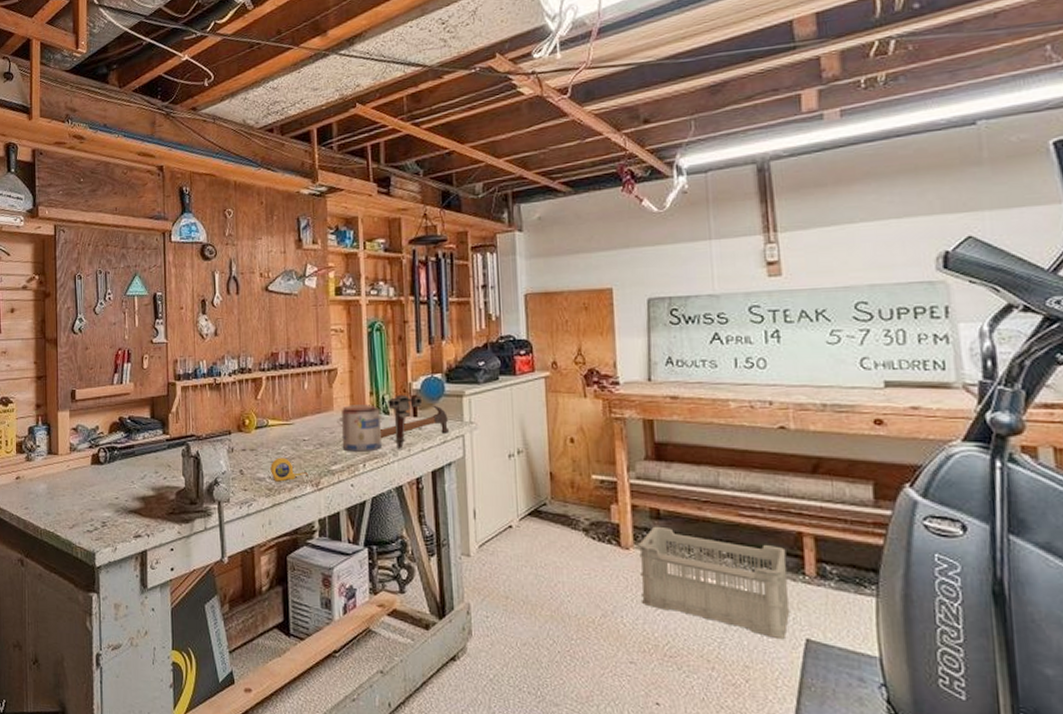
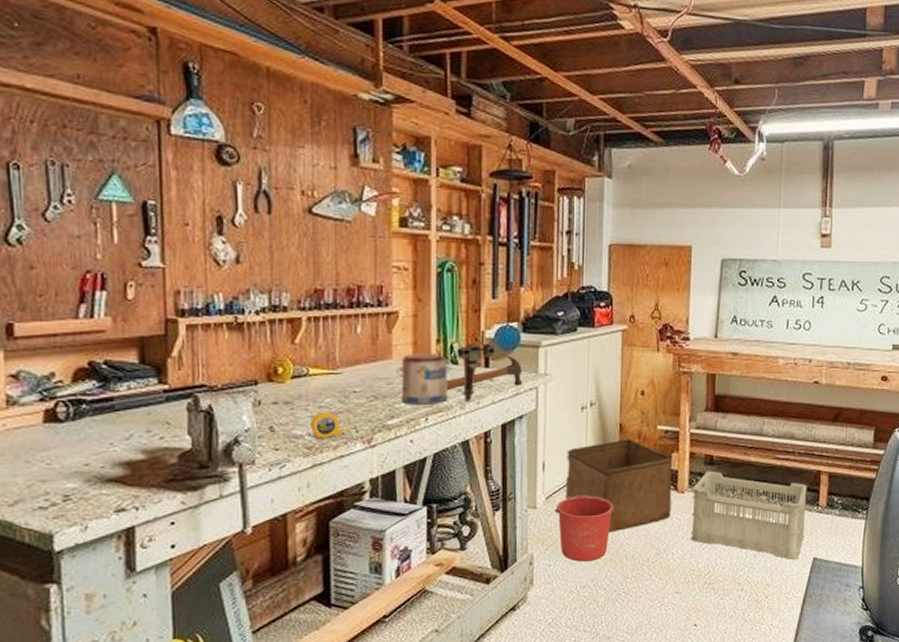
bucket: none [488,546,552,617] -> present [554,496,615,562]
storage bin: none [497,488,616,588] -> present [564,439,672,533]

